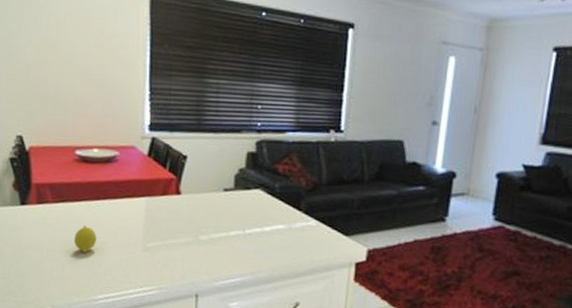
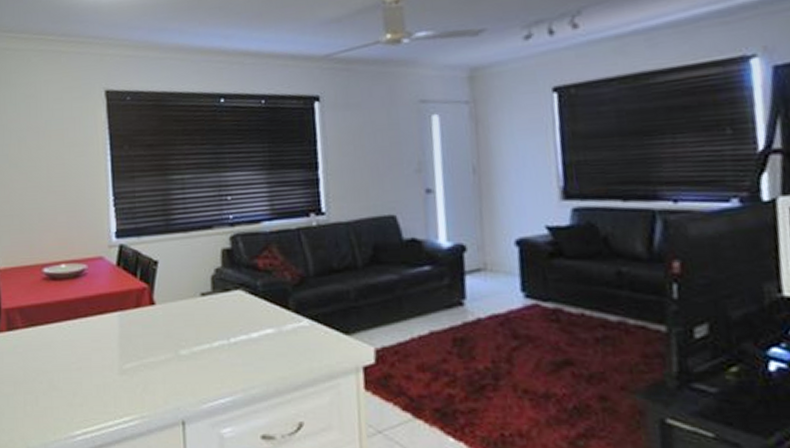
fruit: present [73,225,97,253] -> none [46,350,70,382]

